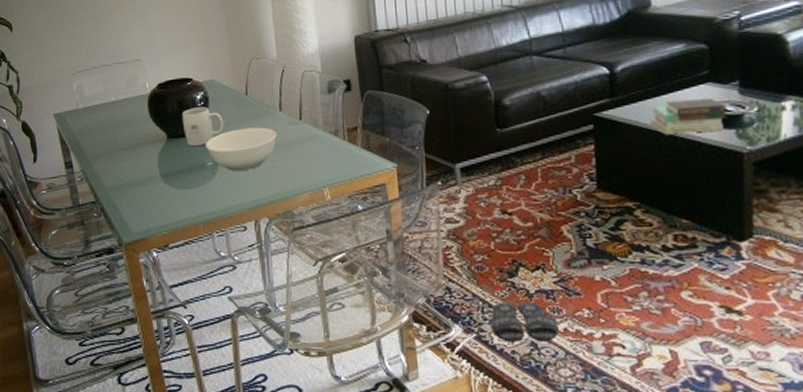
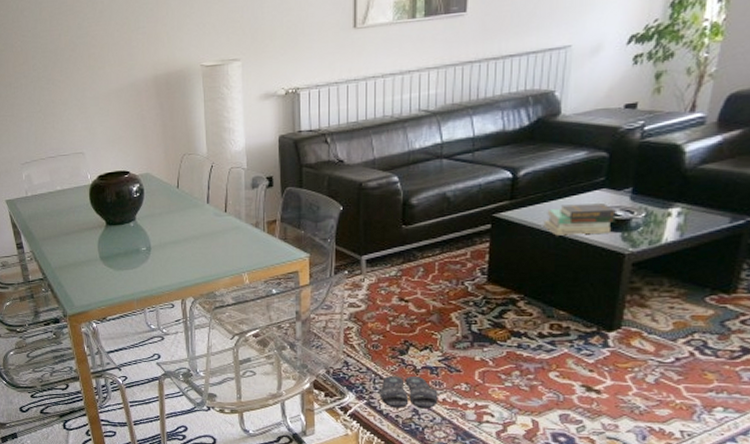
mug: present [181,107,224,147] -> none [119,198,157,233]
bowl: present [205,127,277,172] -> none [139,217,204,257]

